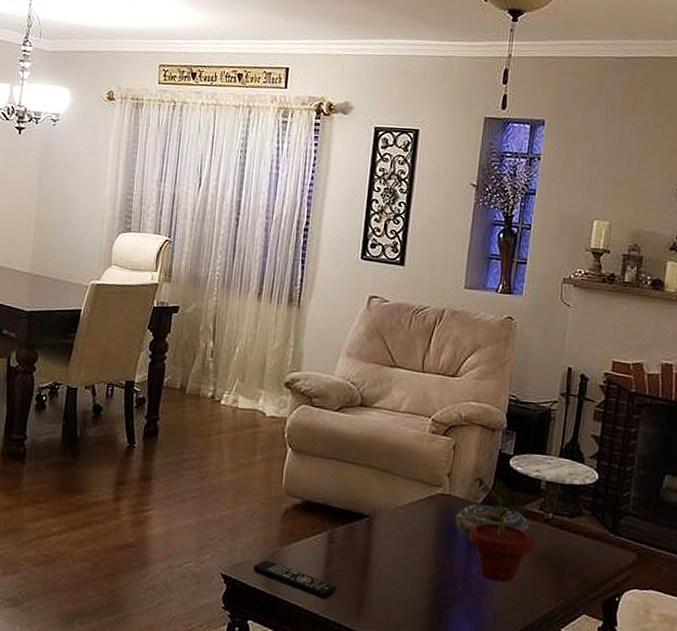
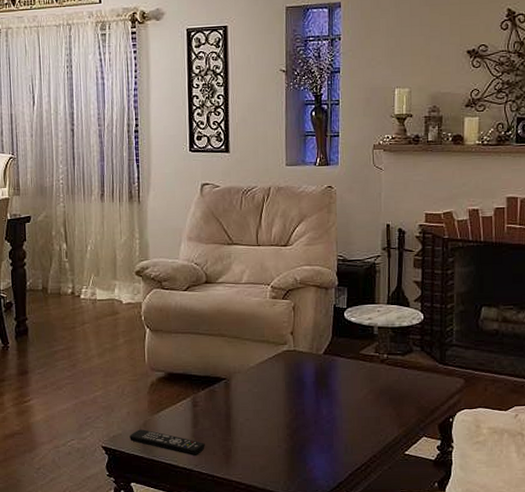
decorative bowl: present [455,504,530,537] -> none [302,354,368,384]
potted plant: present [468,477,534,583] -> none [314,330,373,419]

